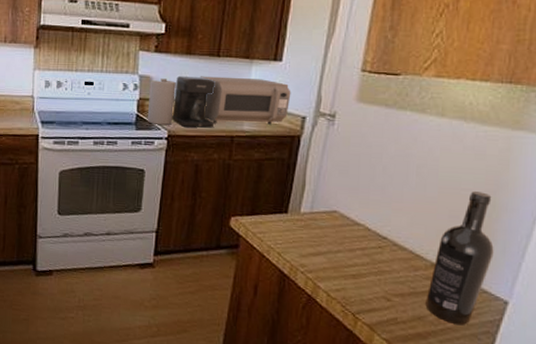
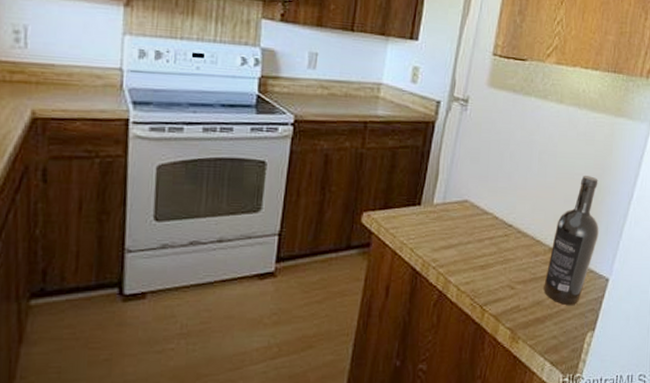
paper towel holder: present [147,78,176,125] -> none [270,53,305,108]
coffee maker: present [171,75,215,128] -> none [298,50,349,112]
microwave: present [199,76,291,125] -> none [331,52,427,109]

